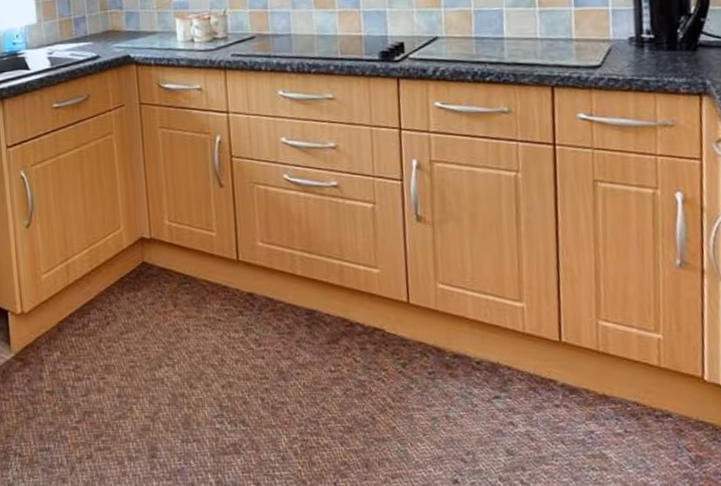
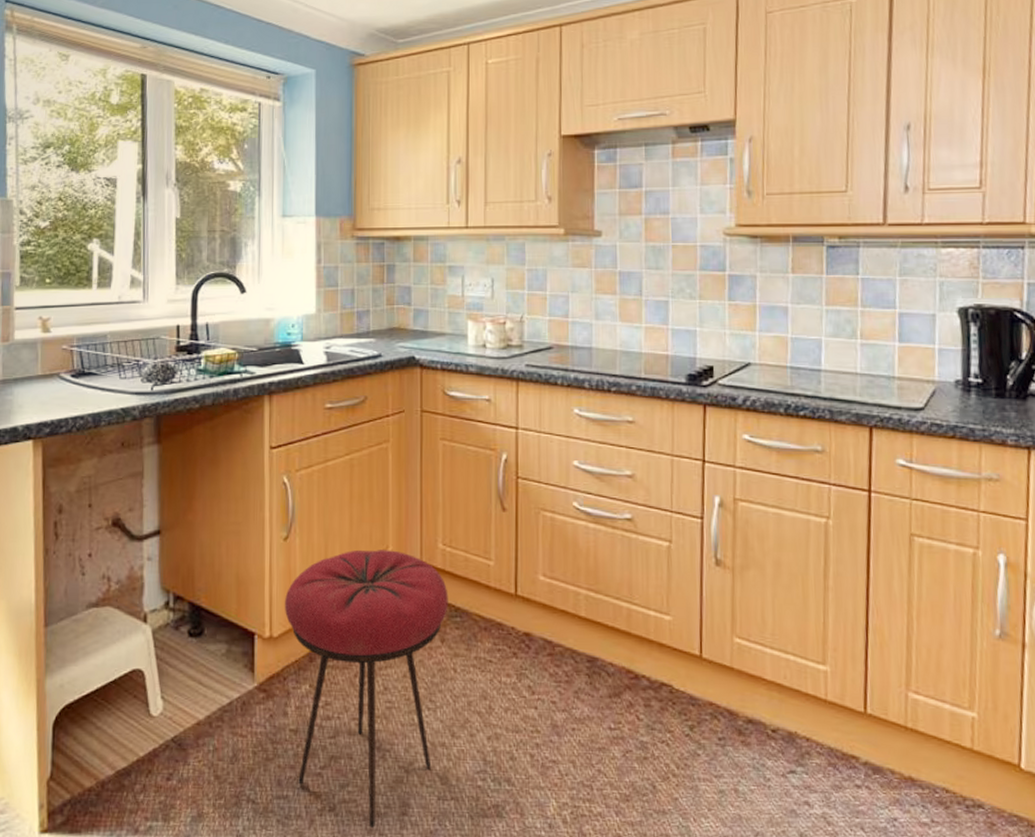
stool: none [31,229,178,470] -> present [284,549,448,828]

